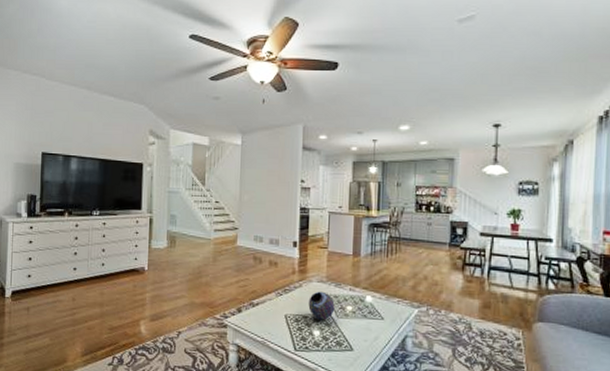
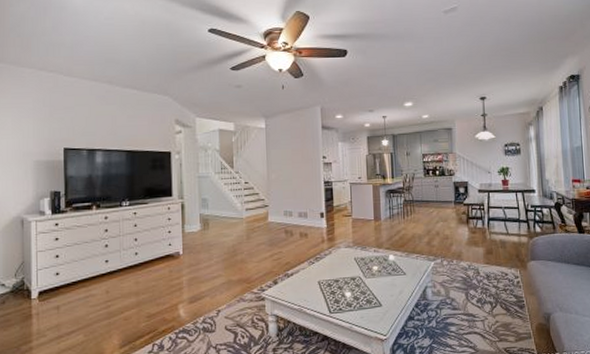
decorative ball: present [308,291,335,320] -> none [338,255,363,282]

